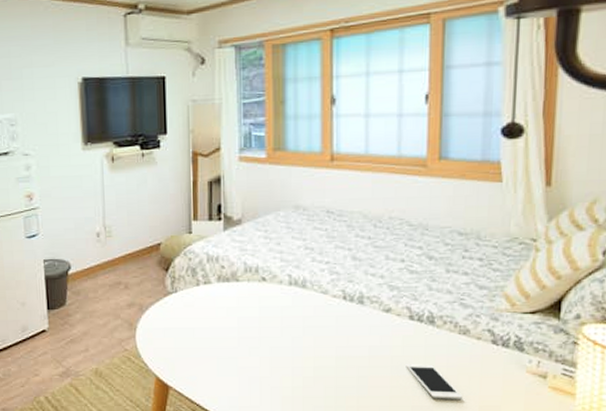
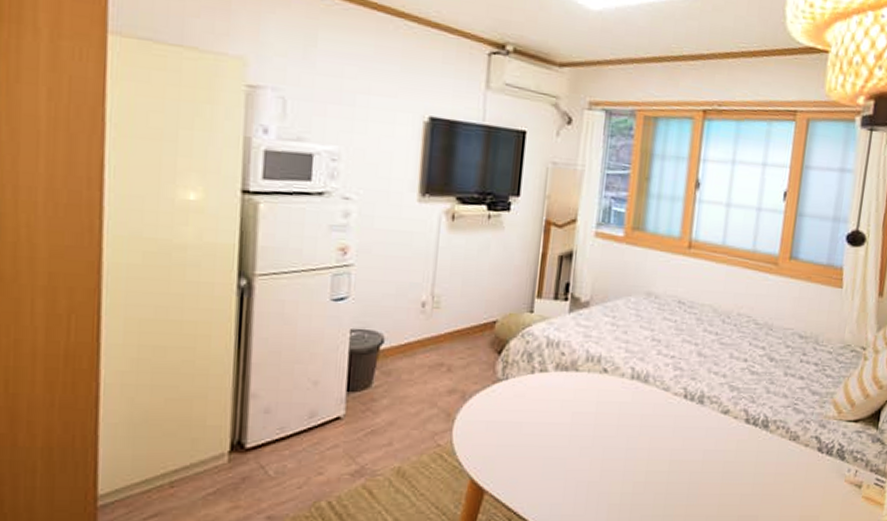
cell phone: present [406,364,462,399] -> none [736,470,786,509]

